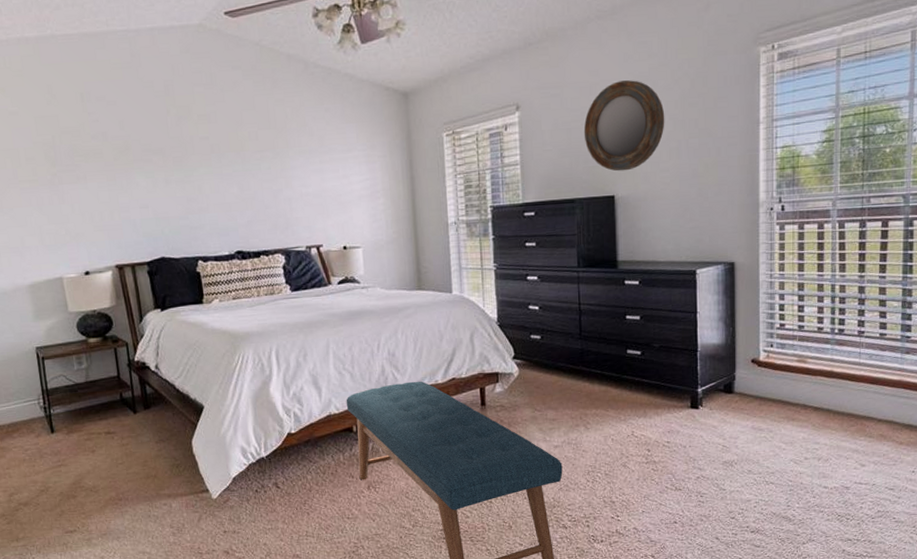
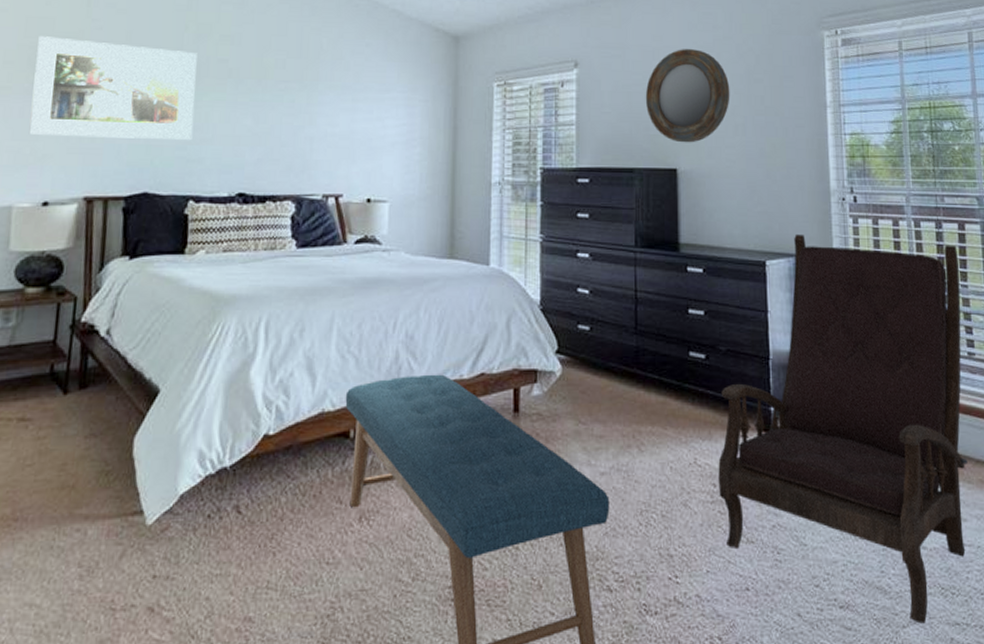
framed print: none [49,132,192,218] -> present [29,36,198,140]
armchair: none [652,241,879,541] -> present [718,234,968,624]

